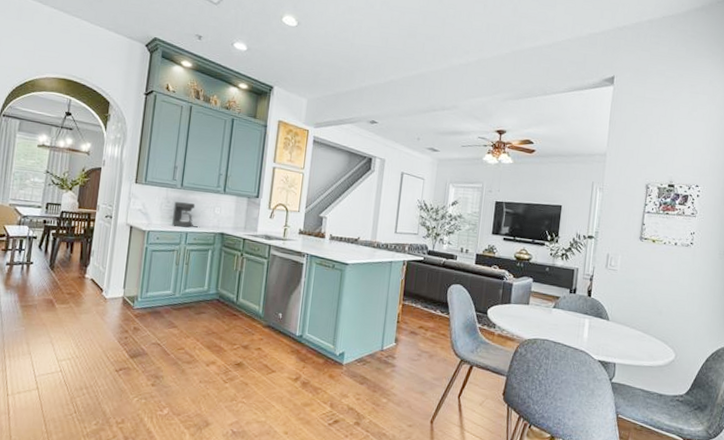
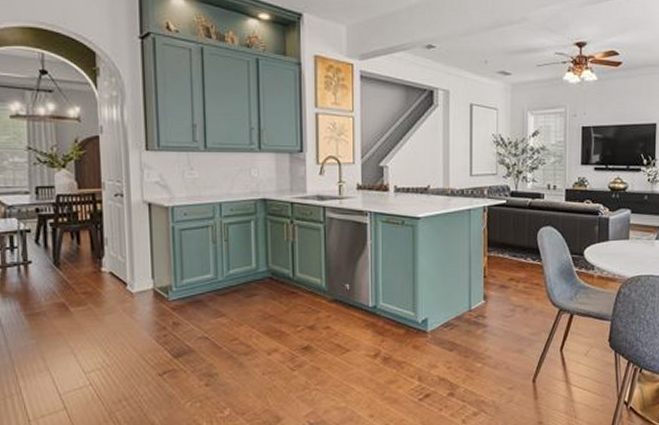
coffee maker: present [172,202,196,228] -> none [200,168,227,197]

